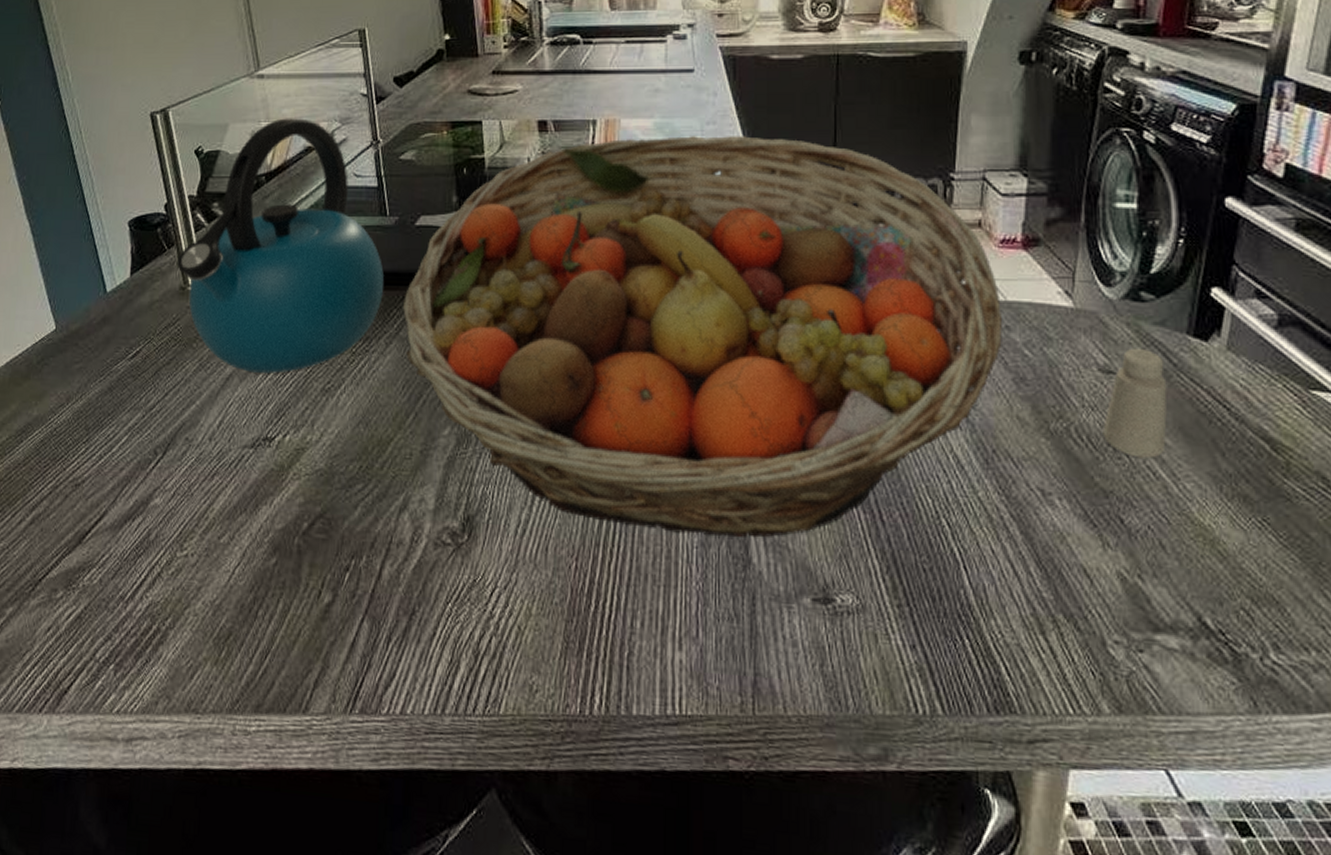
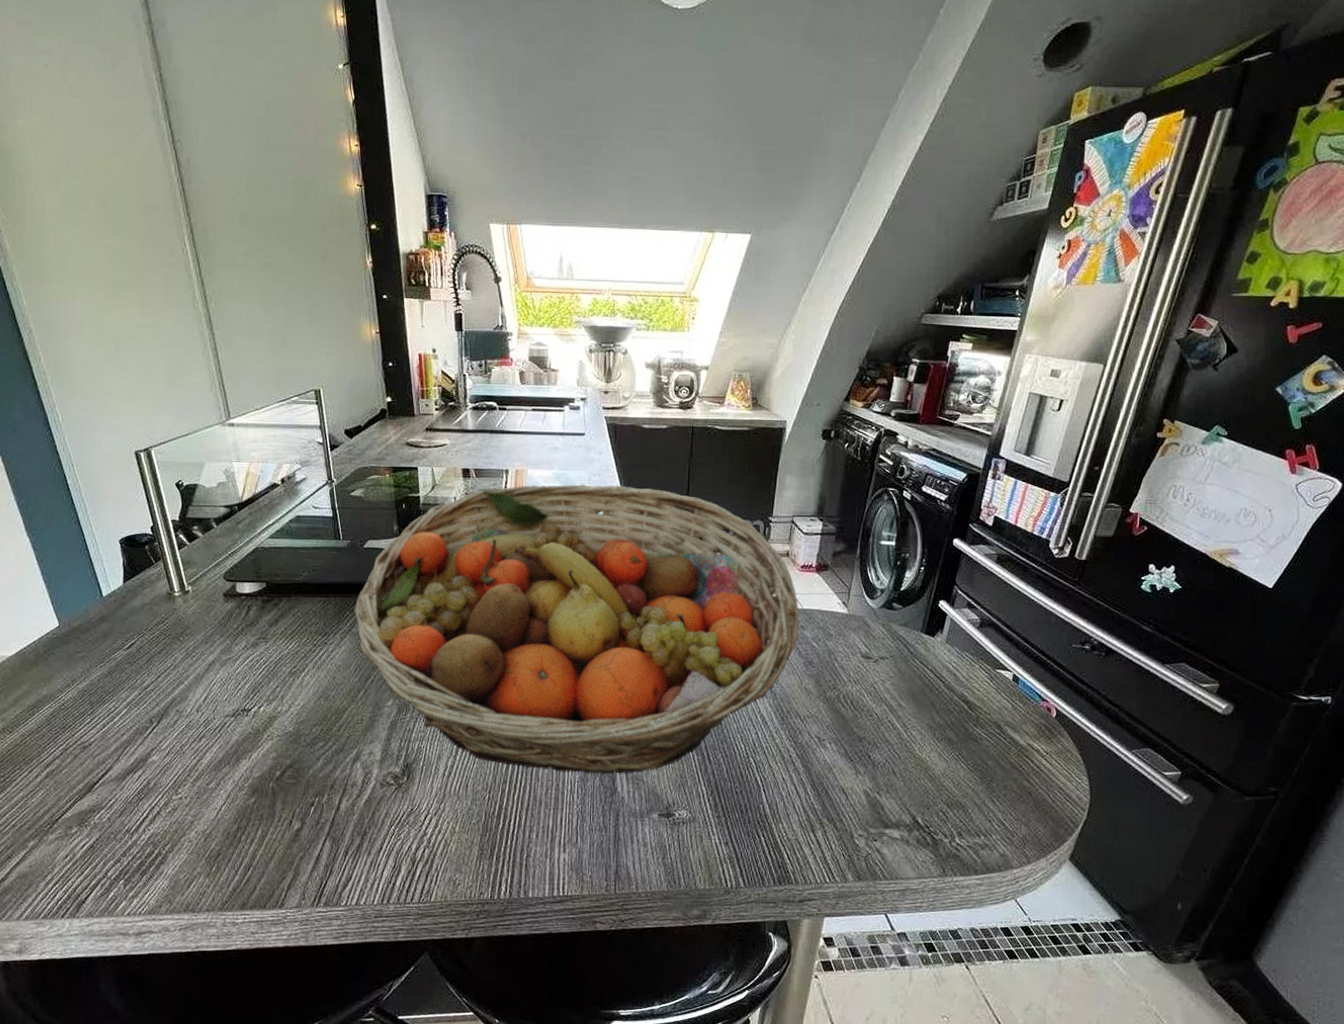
kettle: present [176,118,384,373] -> none [163,459,338,660]
saltshaker: present [1103,348,1168,459] -> none [861,641,906,715]

